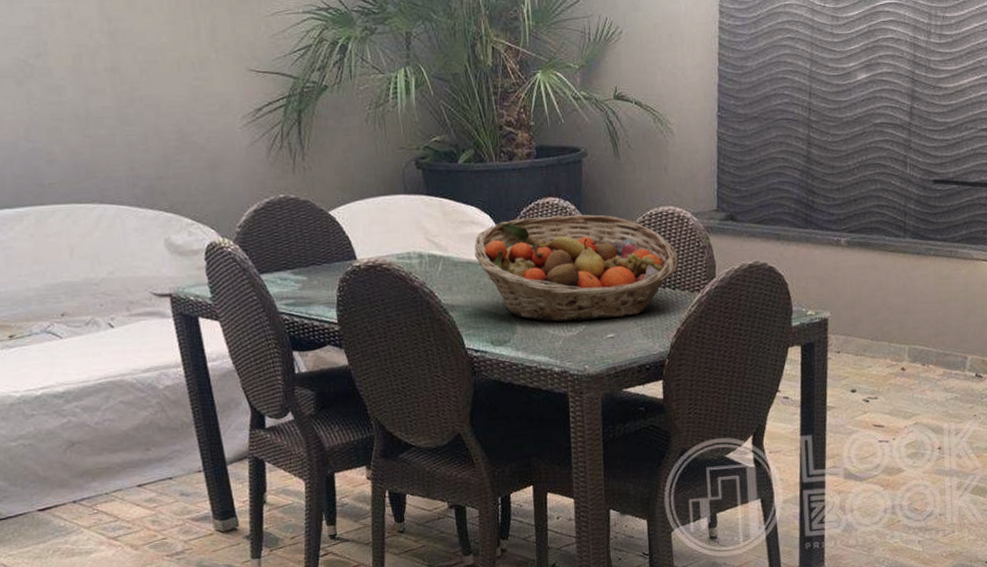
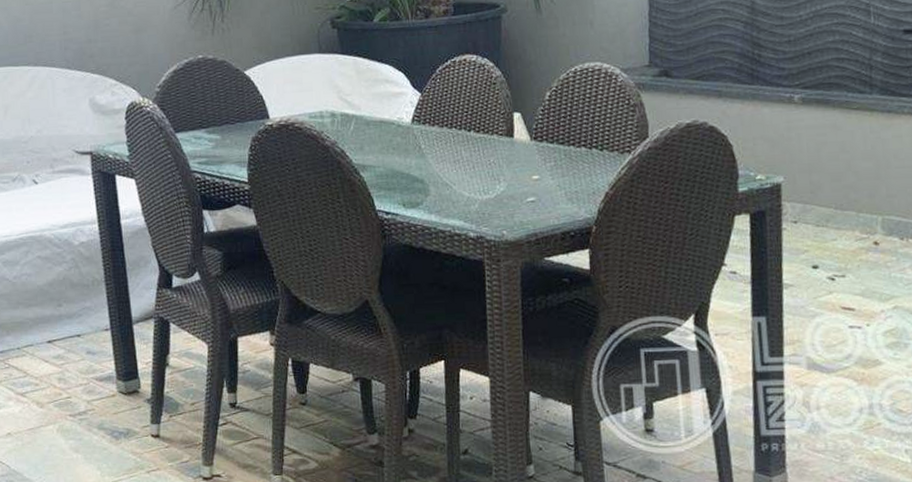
fruit basket: present [474,214,678,322] -> none [387,71,606,184]

